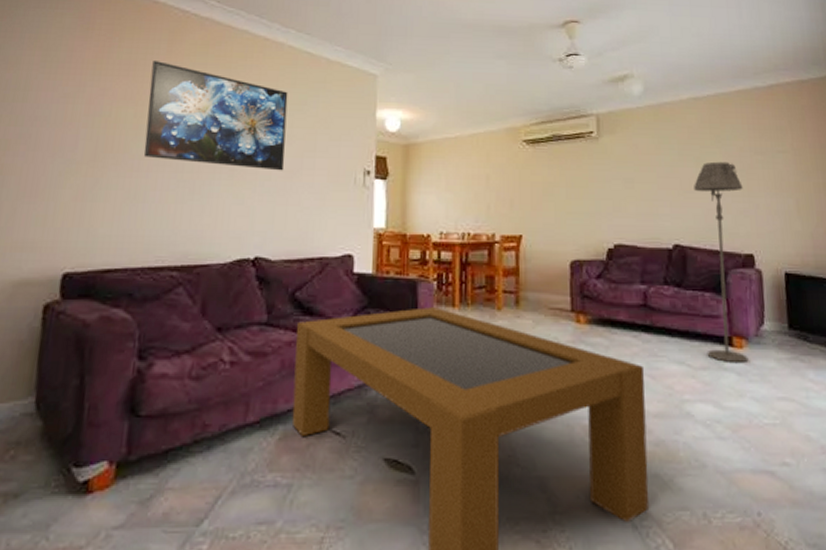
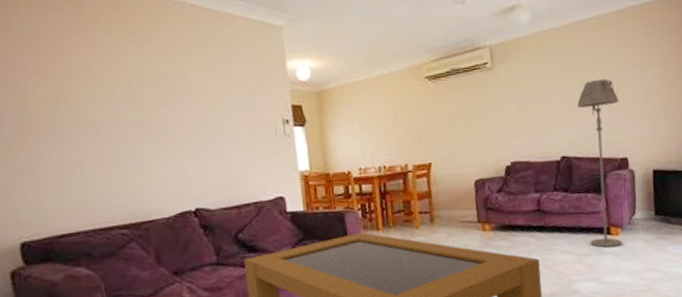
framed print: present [143,61,288,171] -> none [56,32,208,129]

